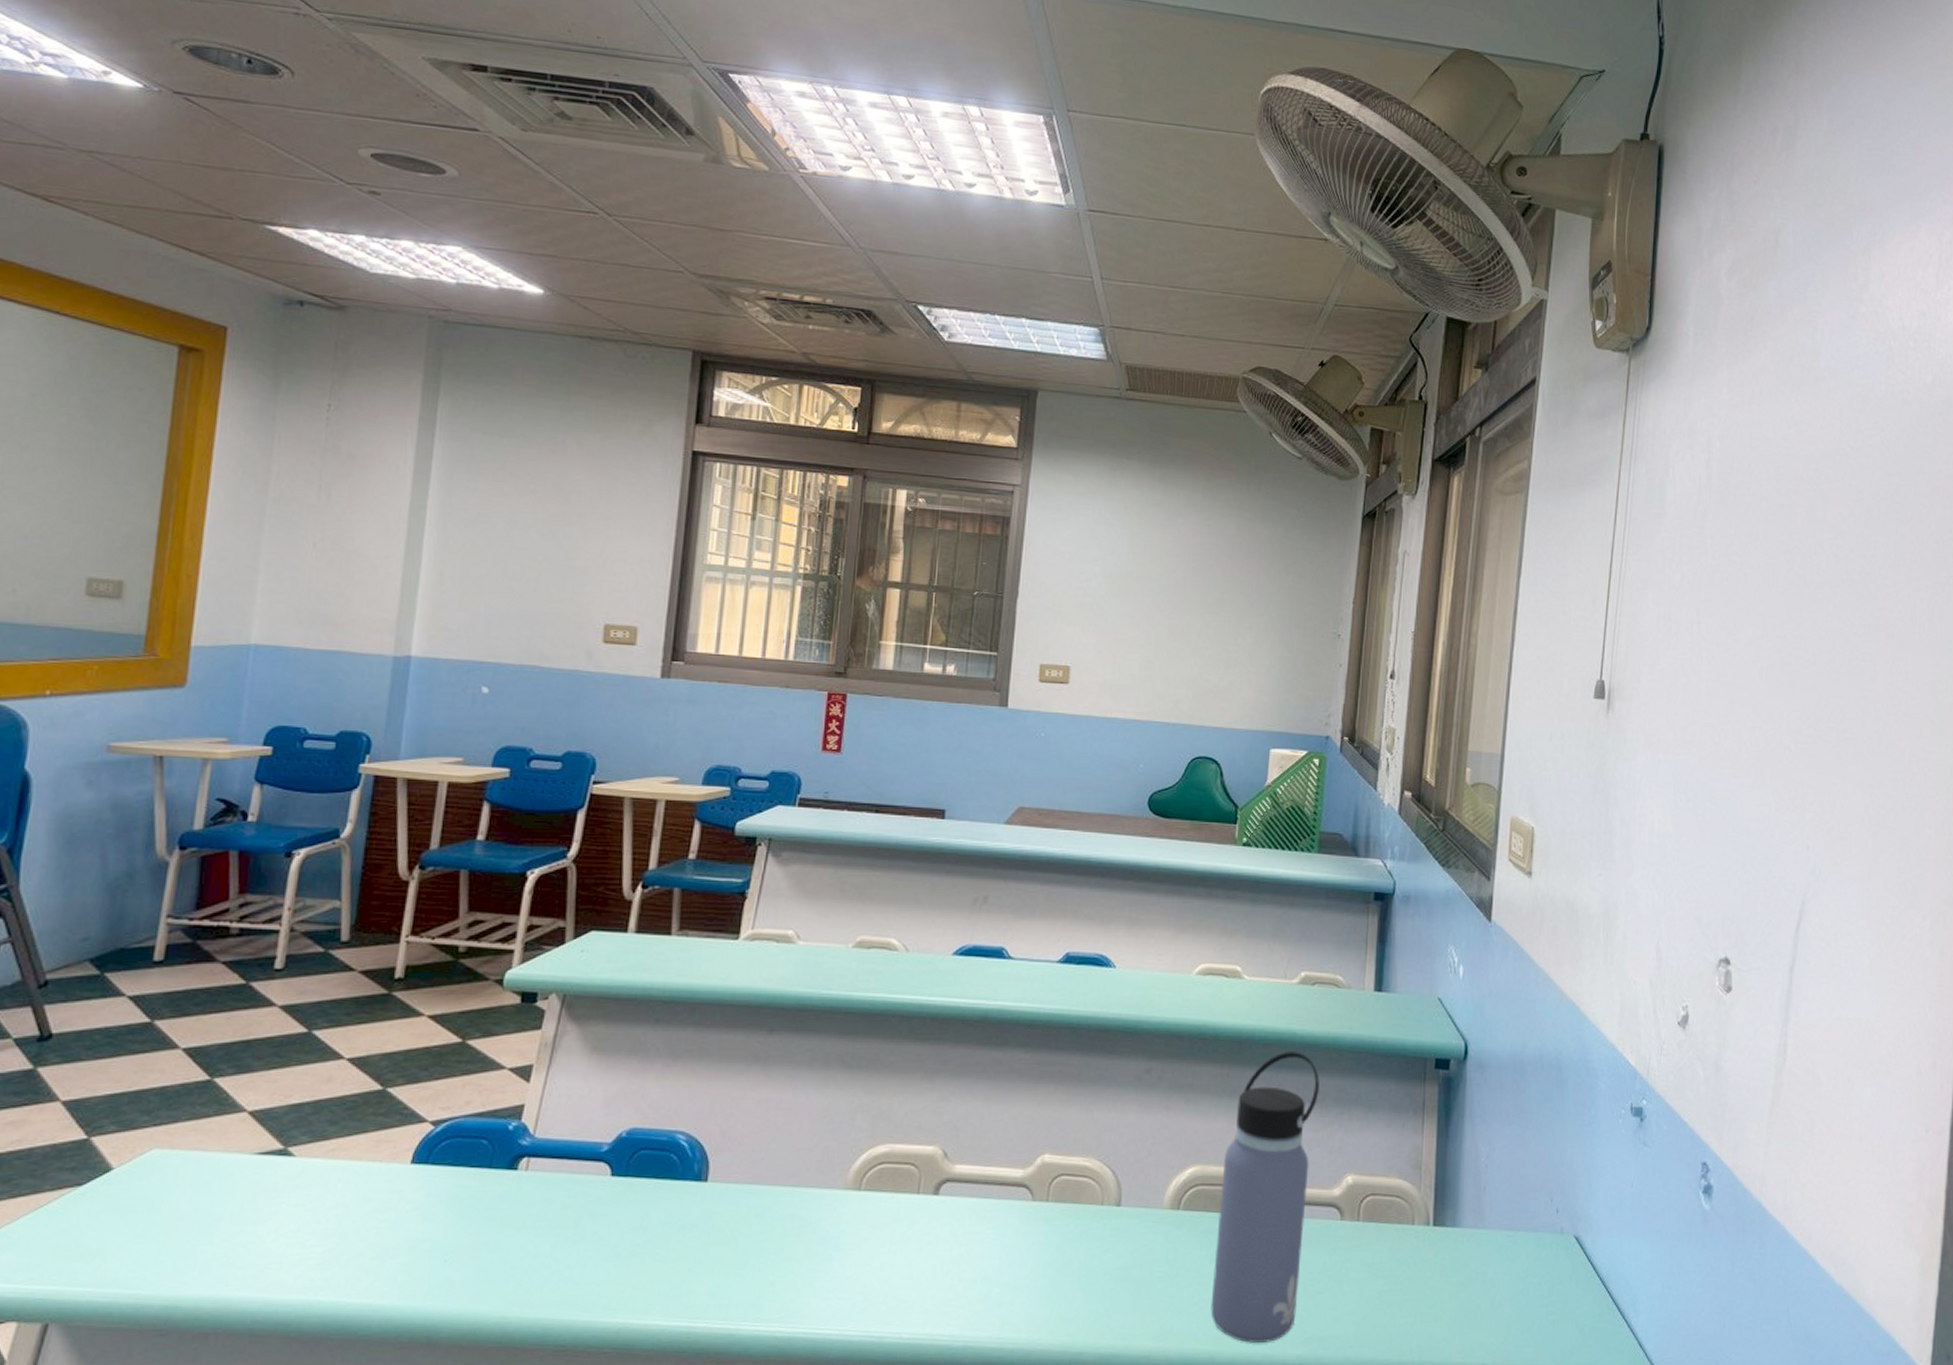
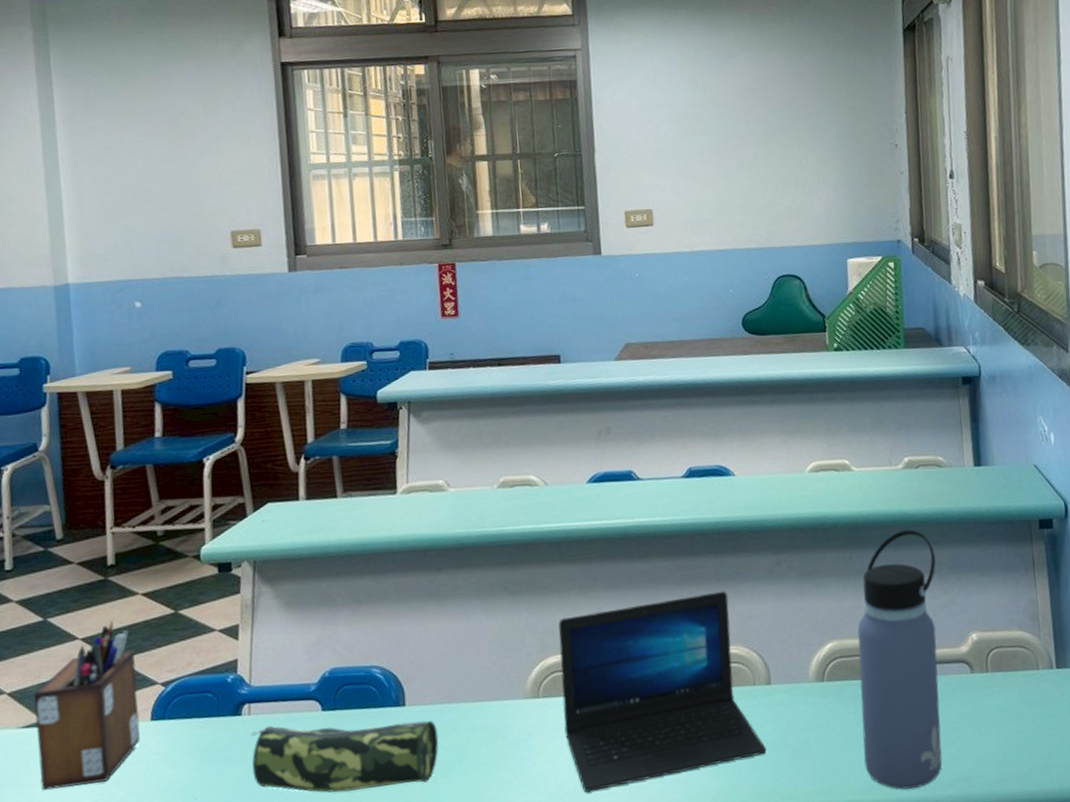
desk organizer: none [267,1042,406,1231] -> present [34,620,140,790]
pencil case: none [518,1186,740,1274] -> present [251,720,439,793]
laptop: none [883,1094,1105,1305] -> present [558,591,767,792]

